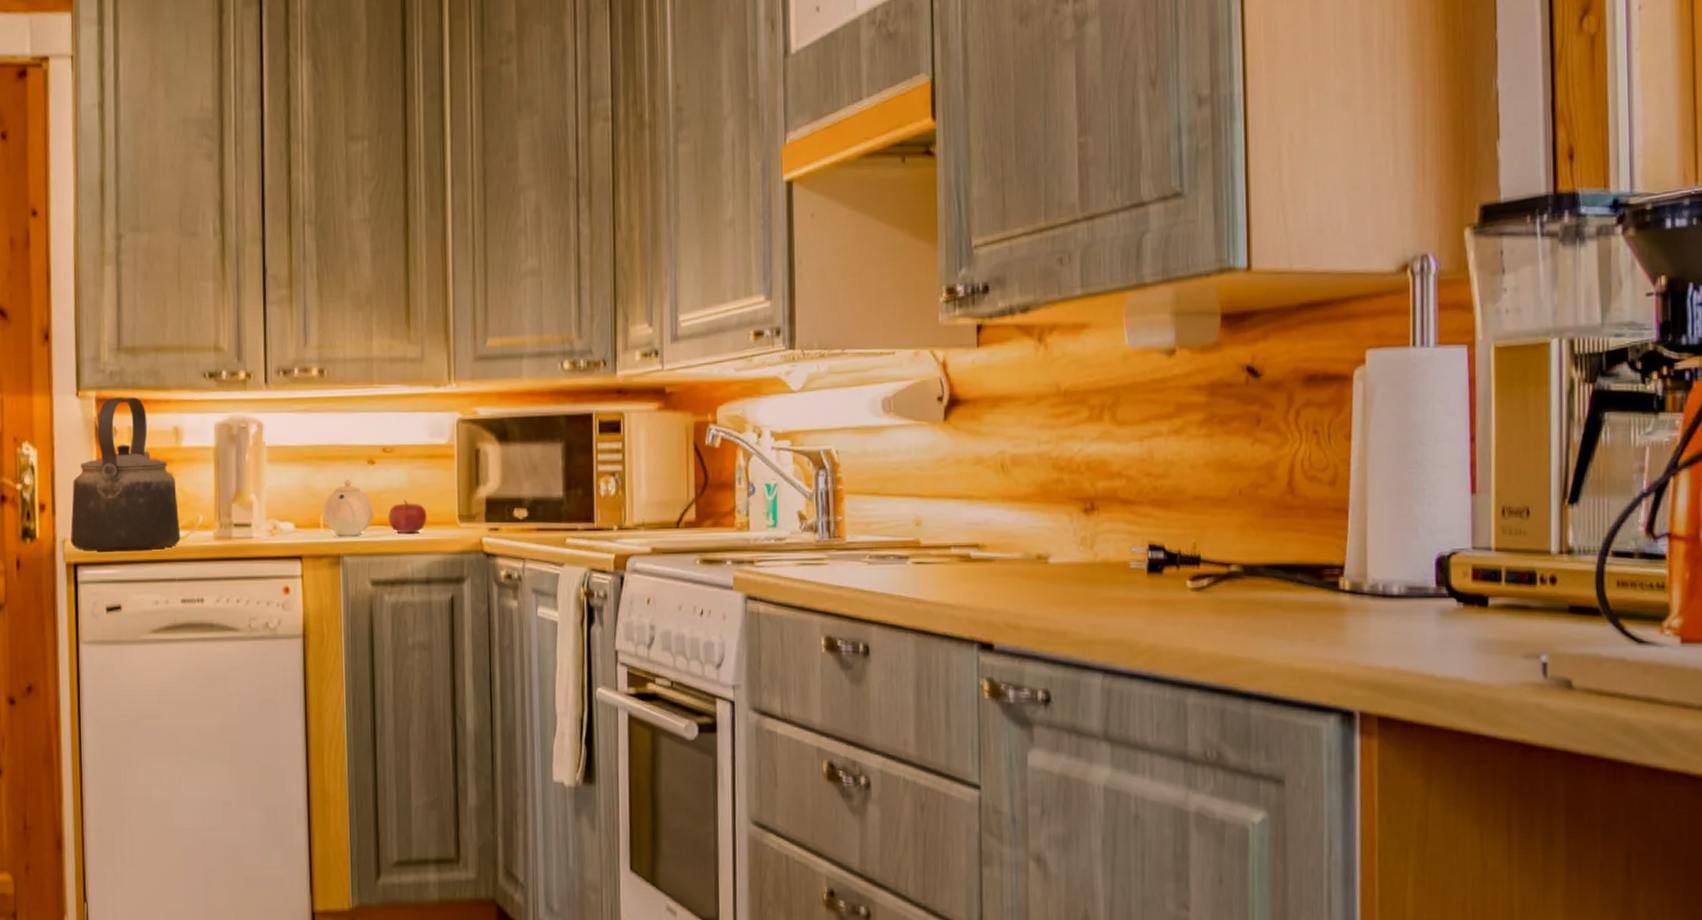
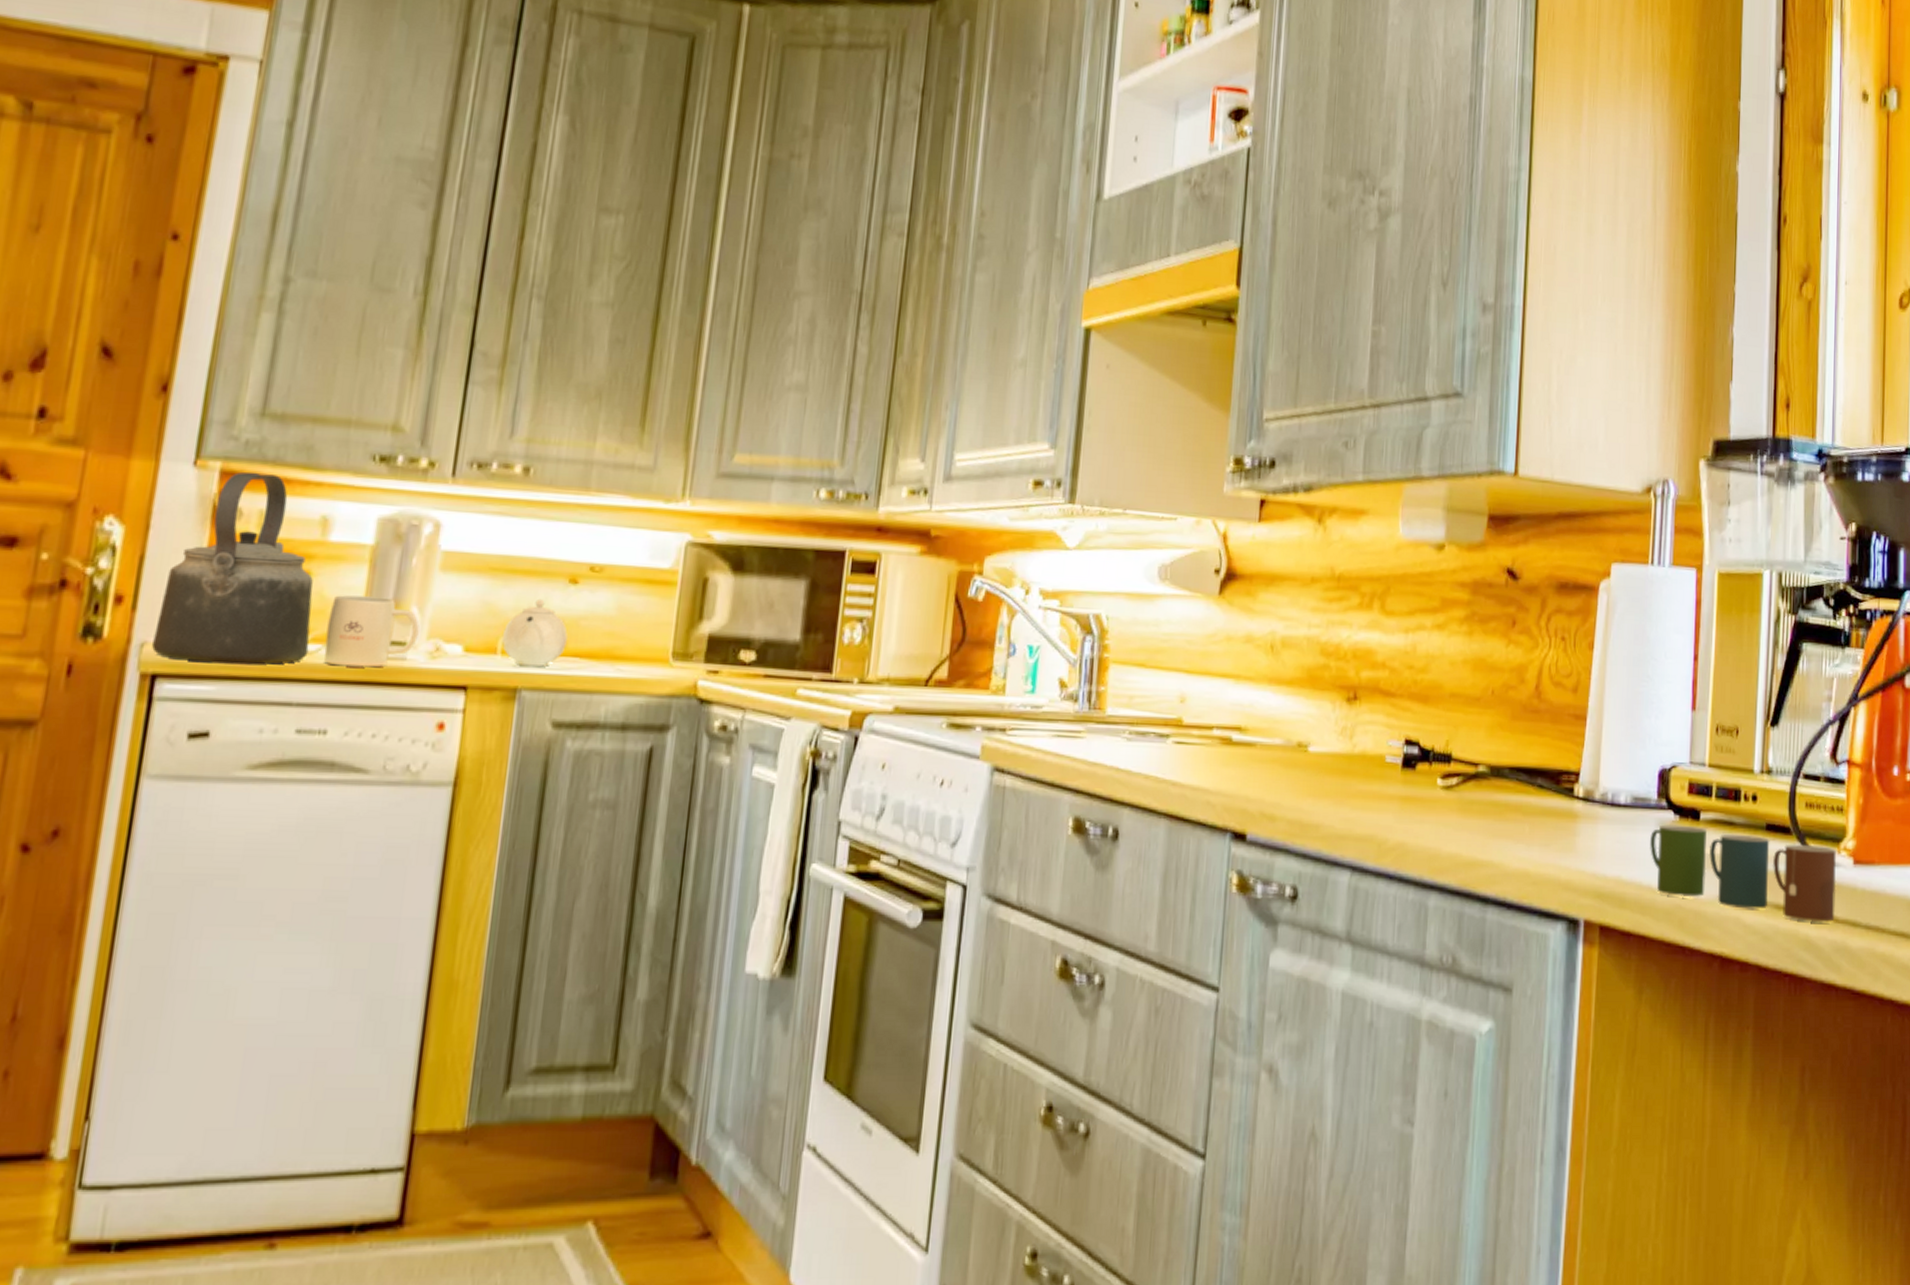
mug: none [191,489,259,547] -> present [324,595,420,668]
fruit: present [388,500,427,533] -> none [585,630,634,669]
cup: none [1430,612,1661,706] -> present [1650,824,1837,923]

